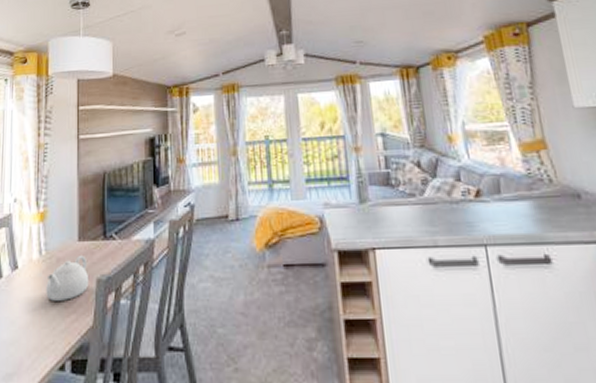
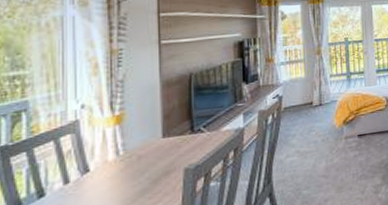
teapot: present [46,254,89,301] -> none [126,149,176,196]

